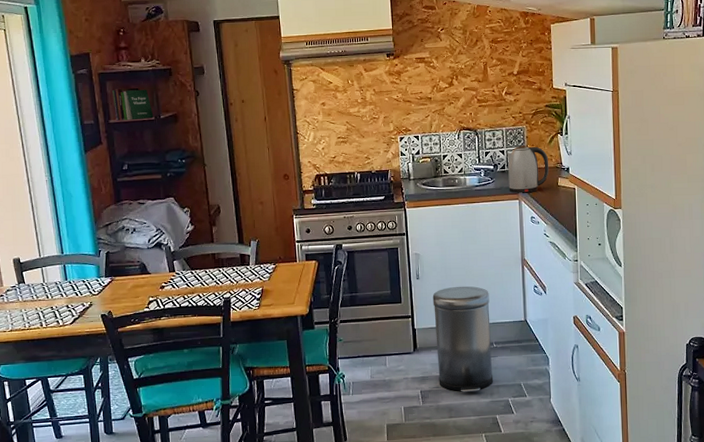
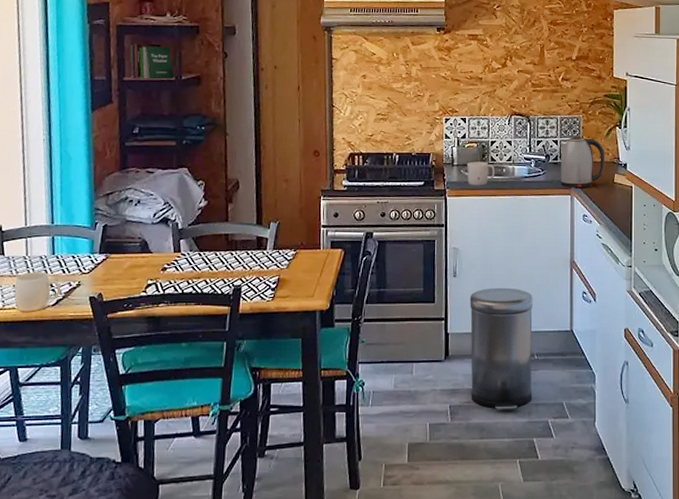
mug: none [37,295,77,331] -> present [14,271,62,312]
mug: none [423,174,449,197] -> present [467,161,496,186]

